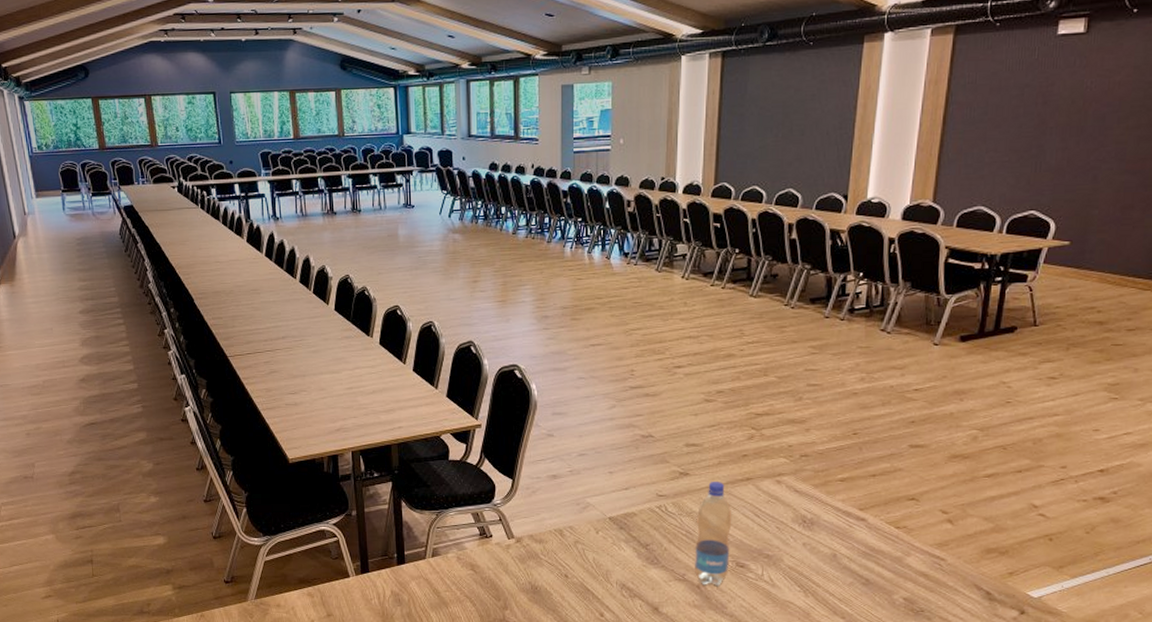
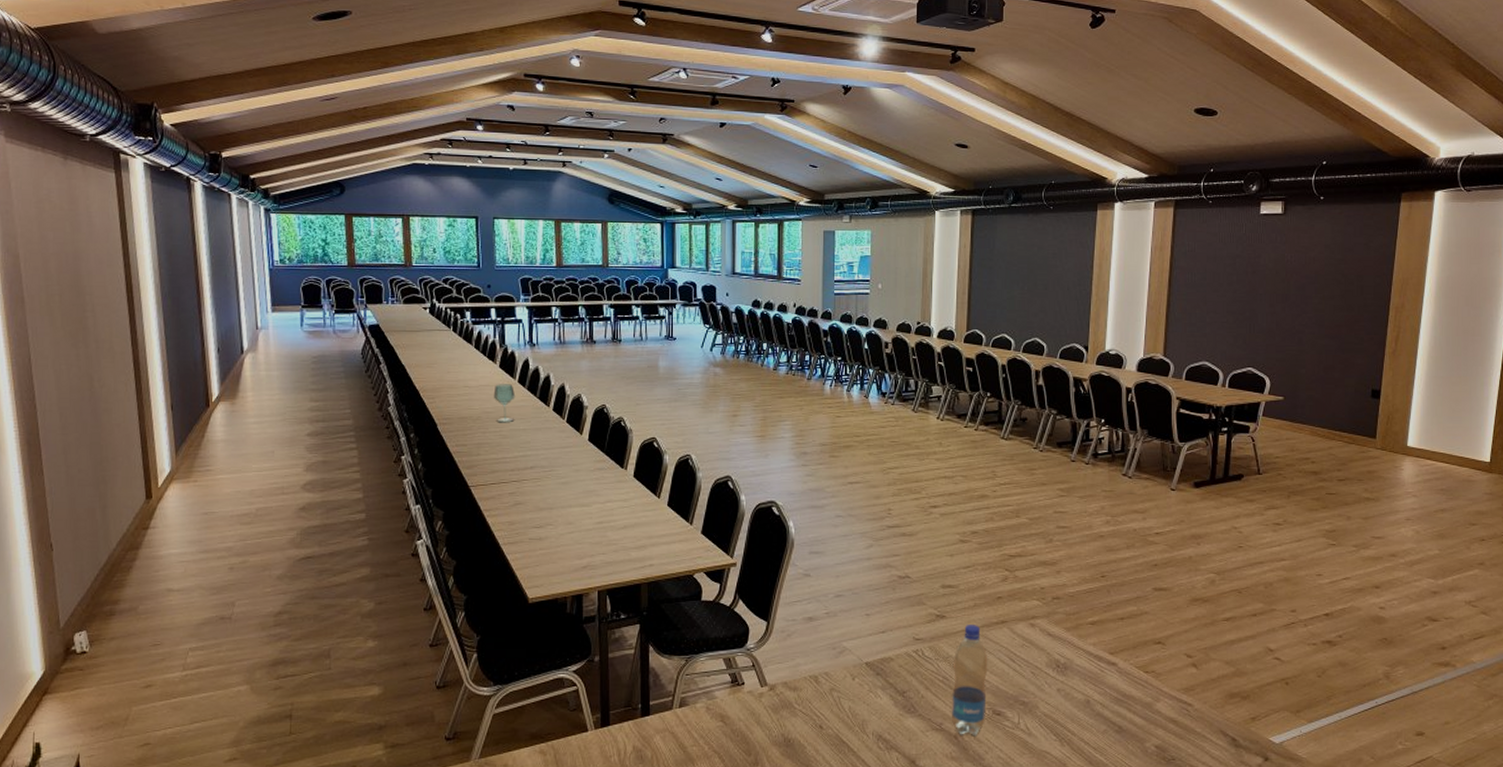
wine glass: none [243,258,264,296] -> present [493,384,516,423]

